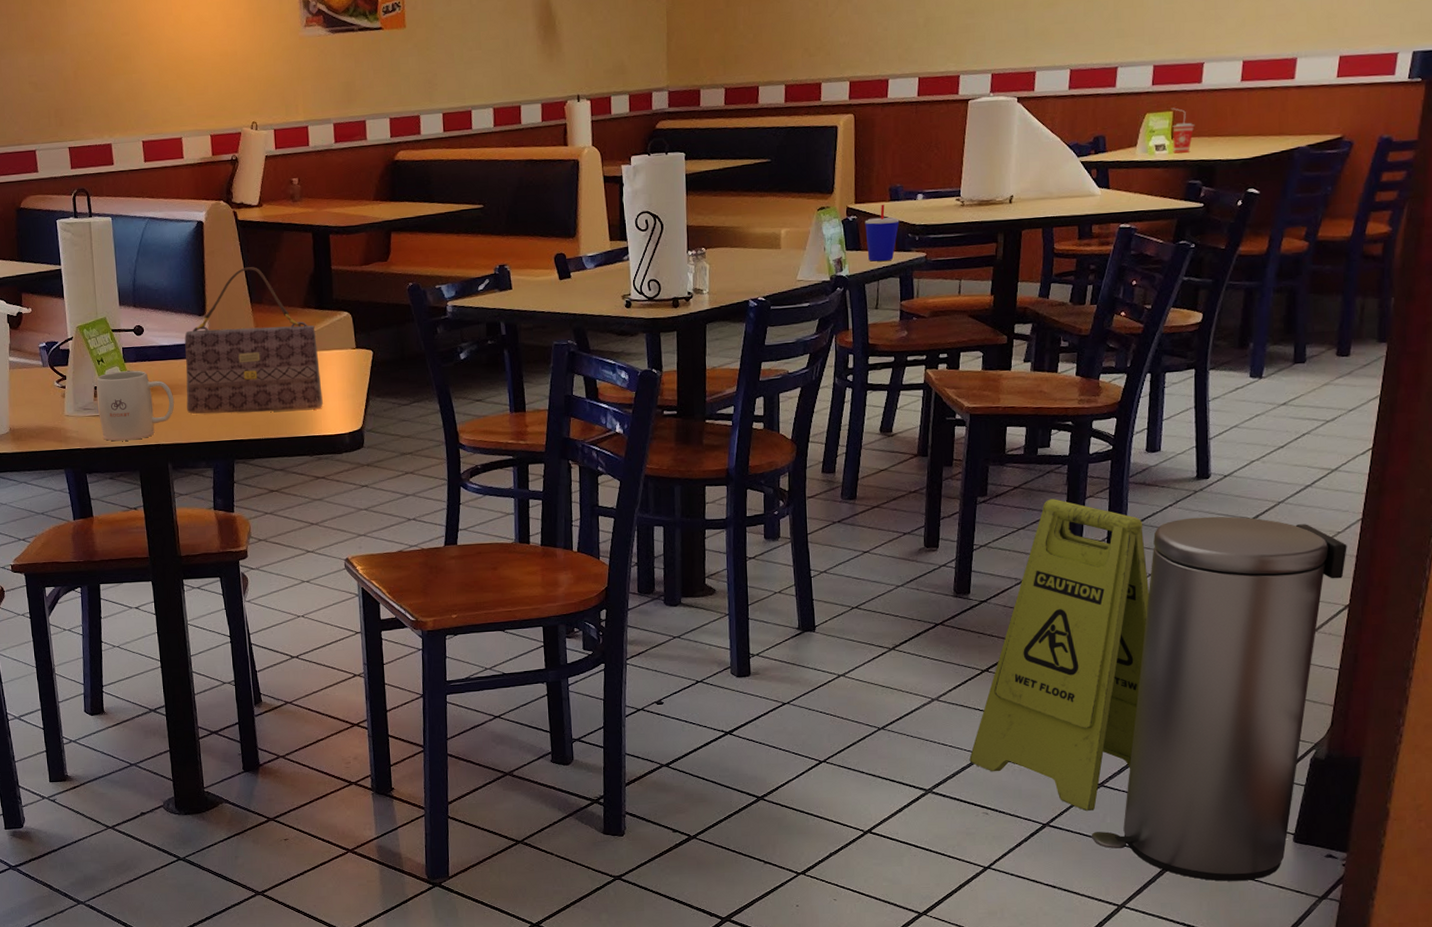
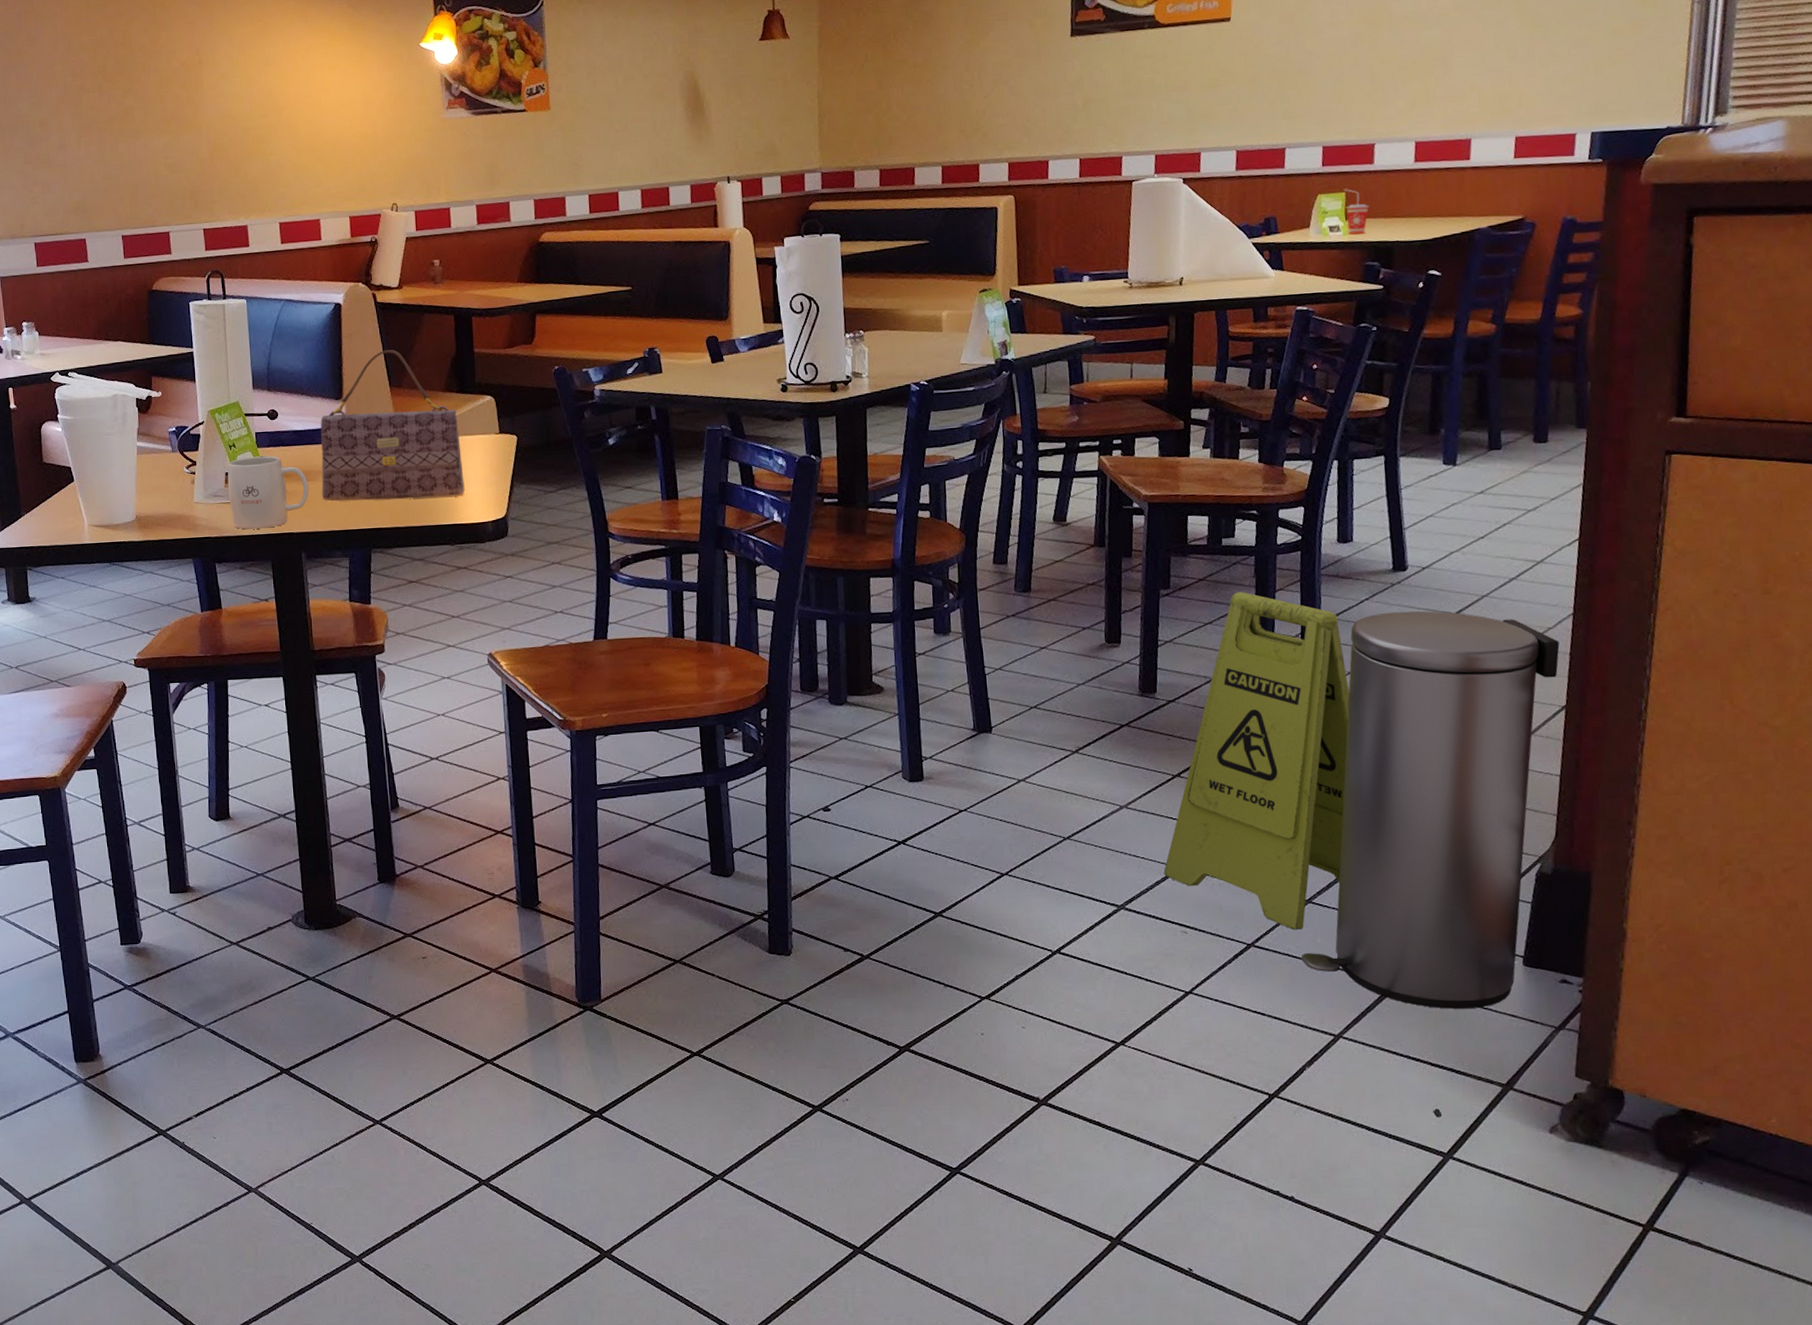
beverage cup: present [865,204,900,262] -> none [1029,286,1066,345]

